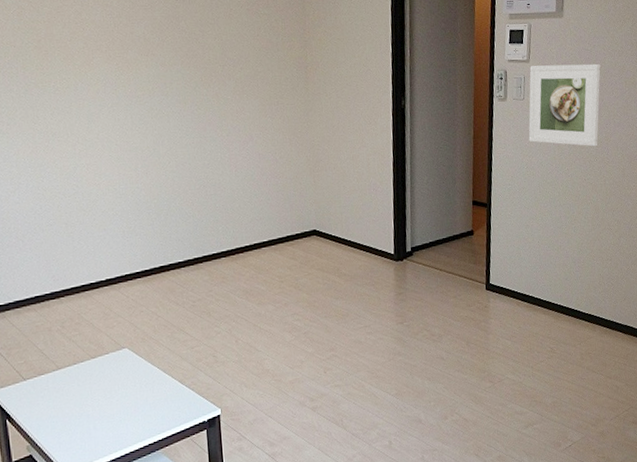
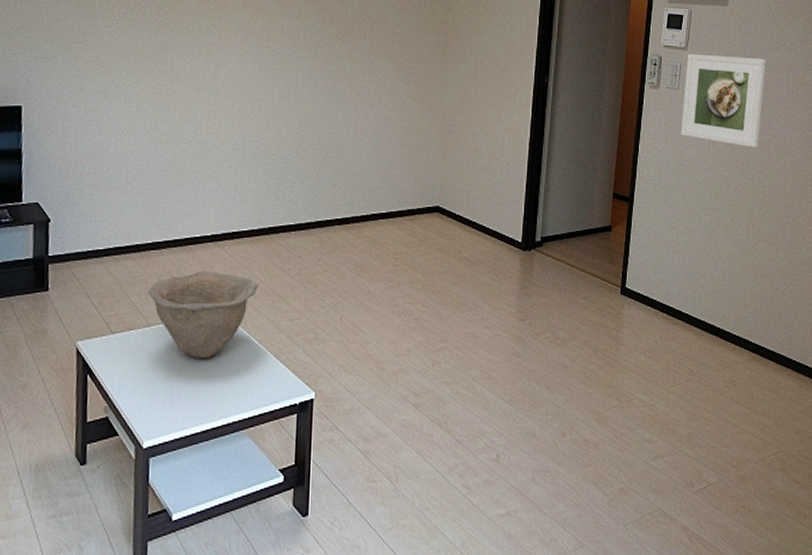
bowl: none [52,312,157,393] -> present [147,271,258,359]

